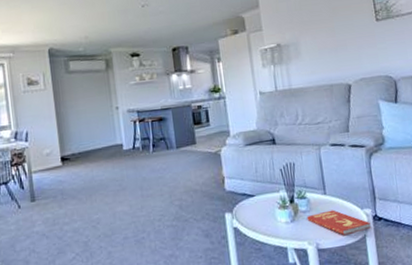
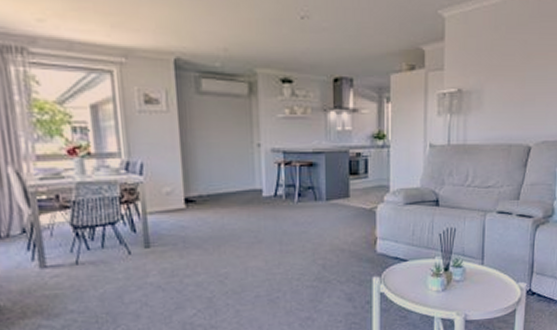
book: present [307,210,371,236] -> none [459,281,523,309]

